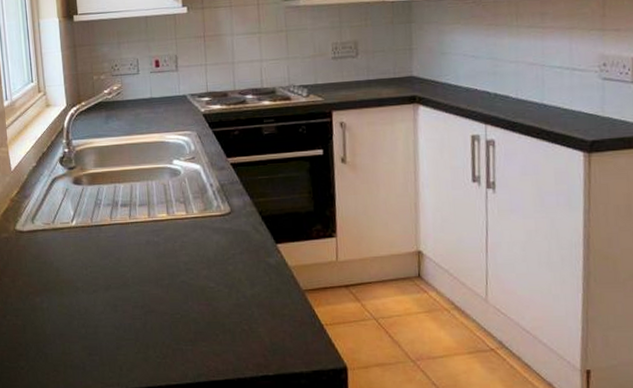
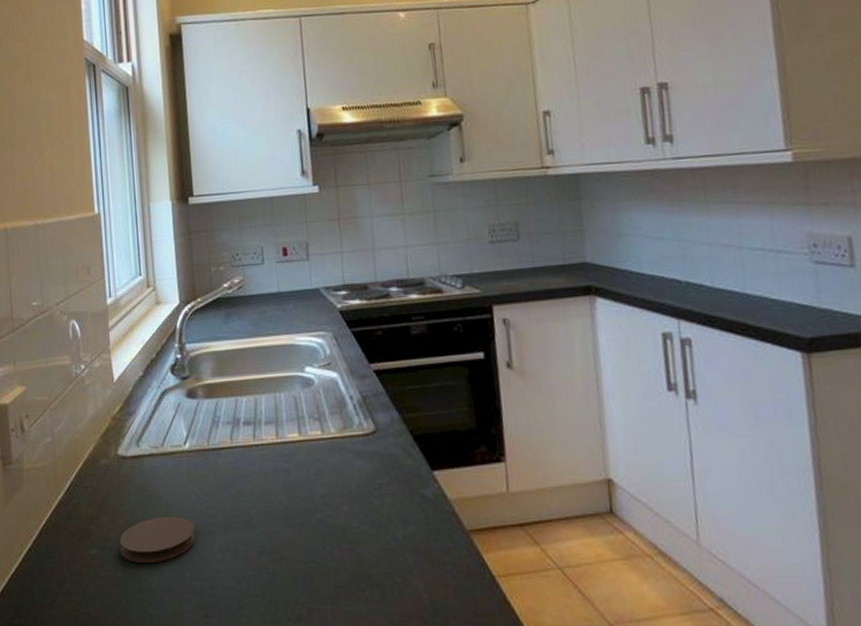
coaster: none [18,278,82,314] -> present [119,515,196,563]

